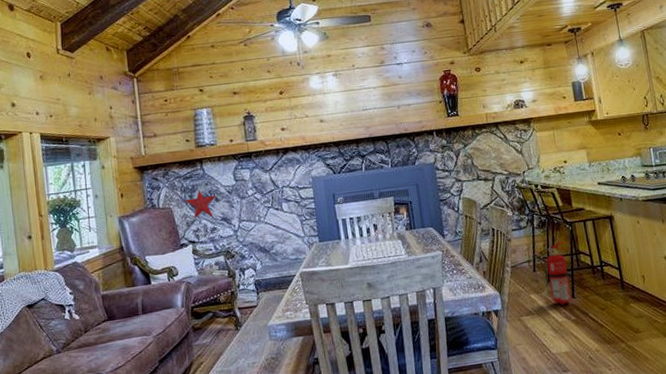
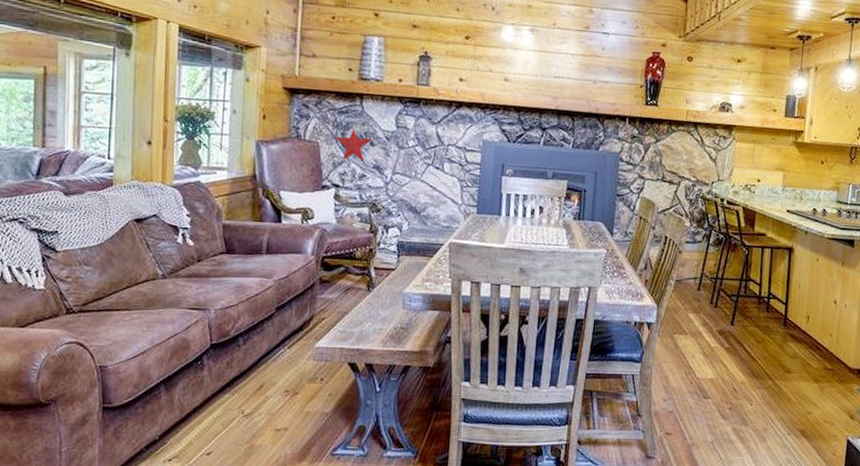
fire extinguisher: present [538,238,571,306] -> none [701,260,740,331]

